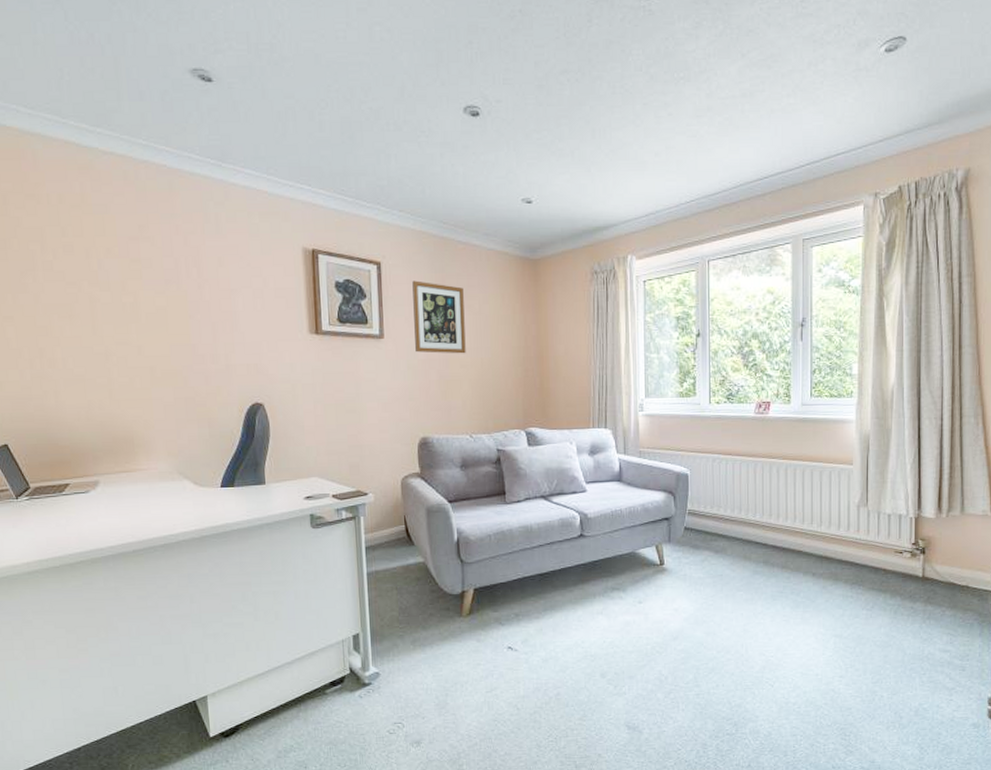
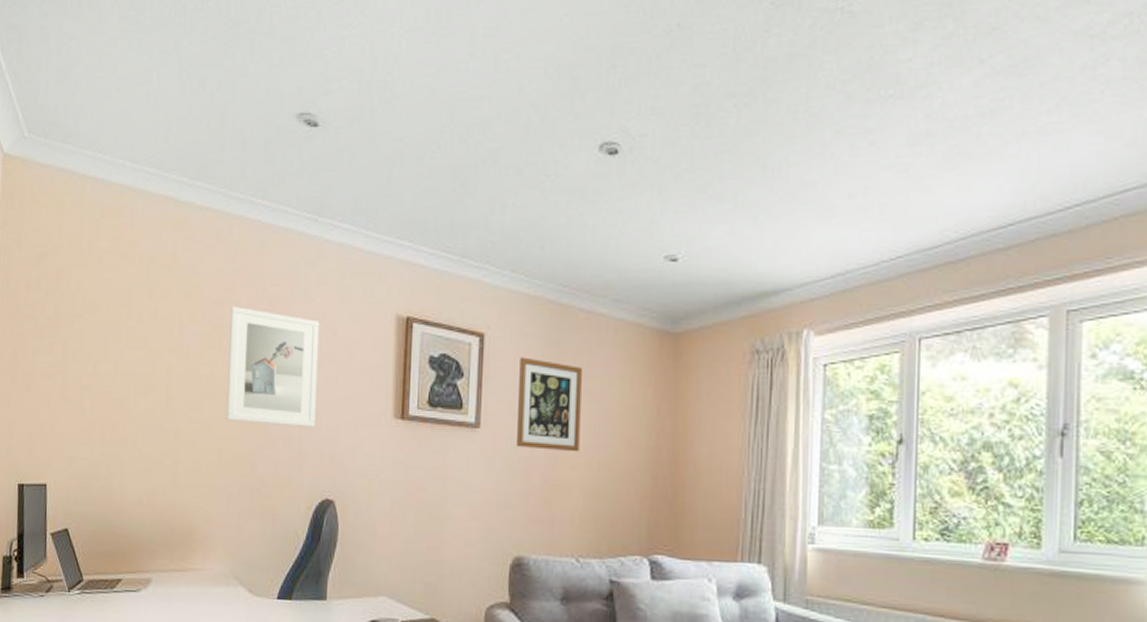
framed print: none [146,241,240,344] -> present [226,306,320,427]

